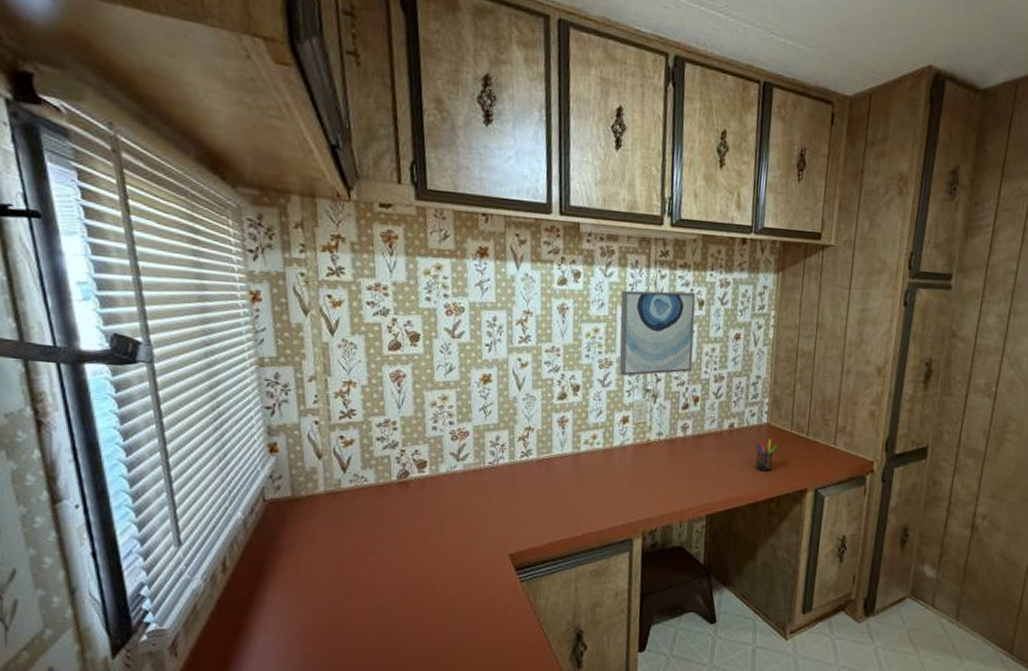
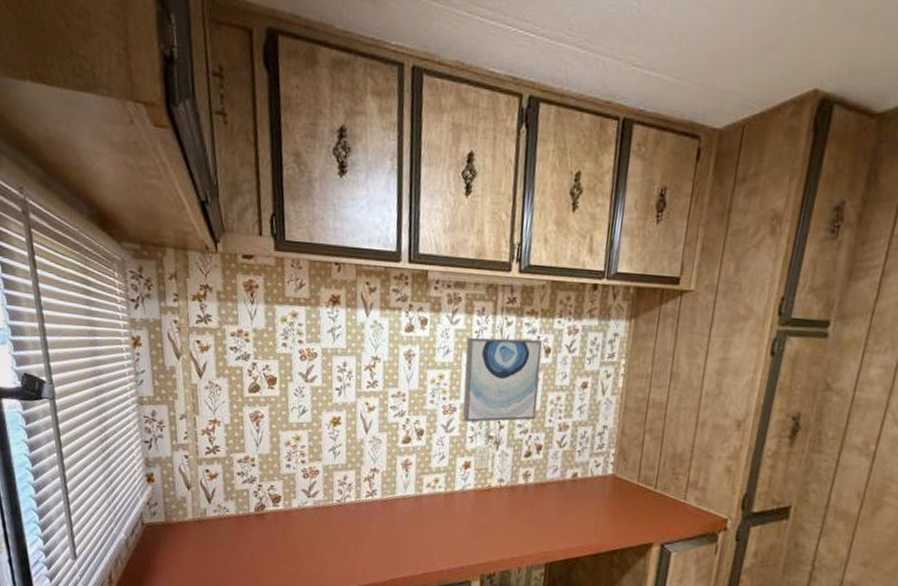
pen holder: present [755,439,777,472] -> none [598,490,622,524]

